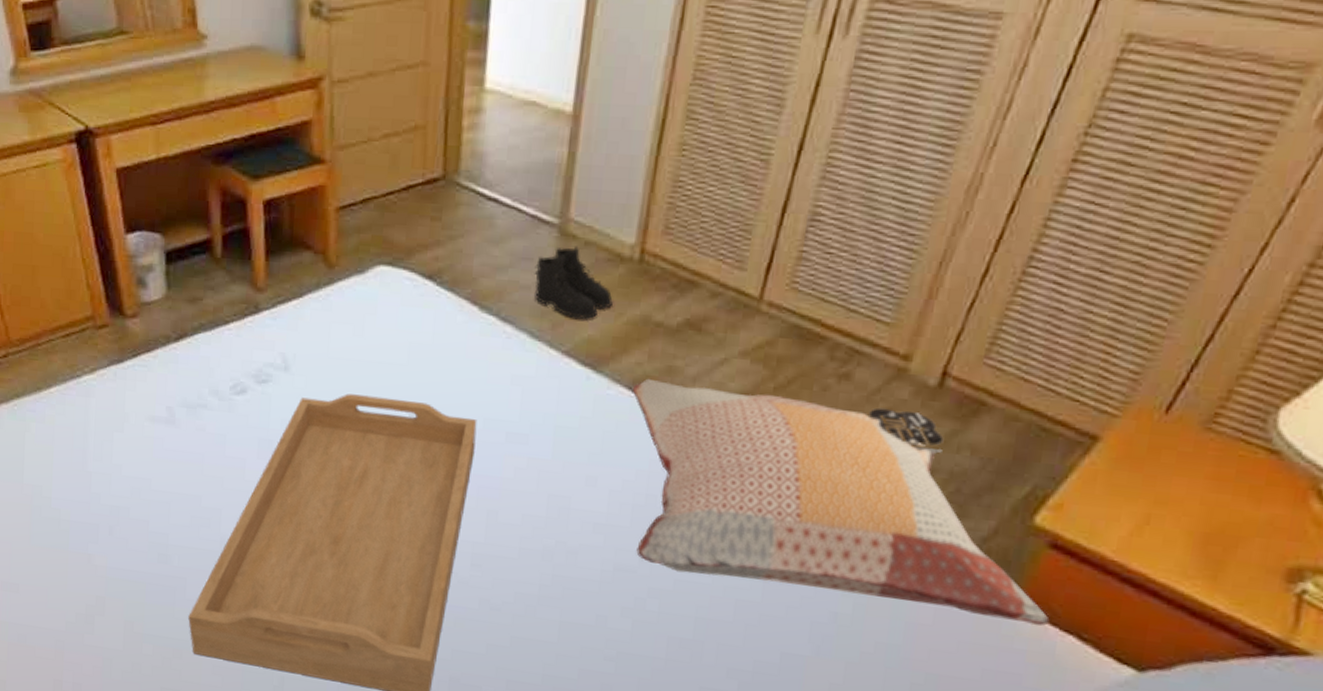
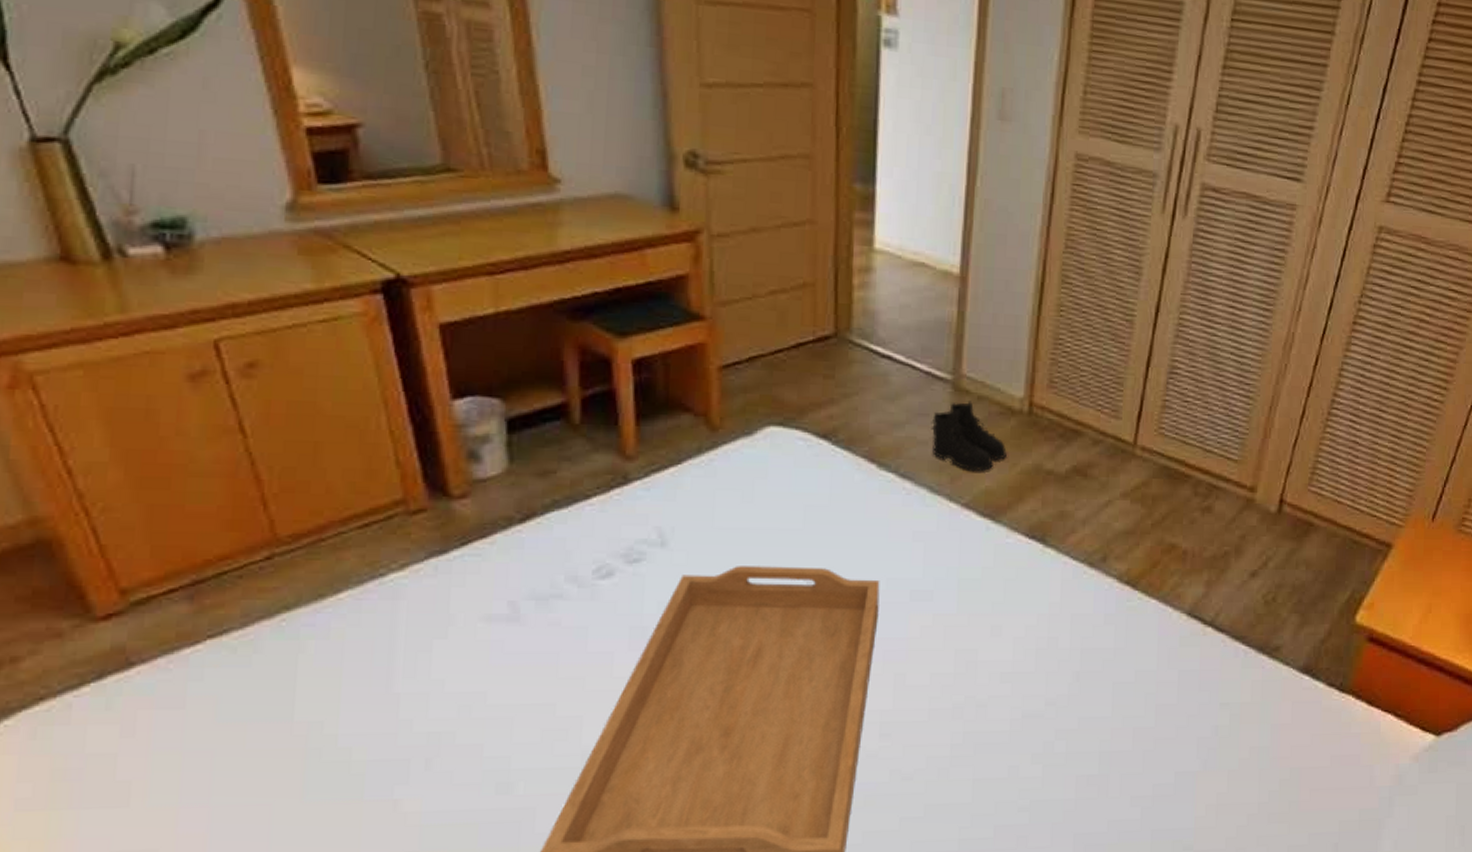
decorative pillow: present [632,378,1050,626] -> none [1029,524,1374,710]

